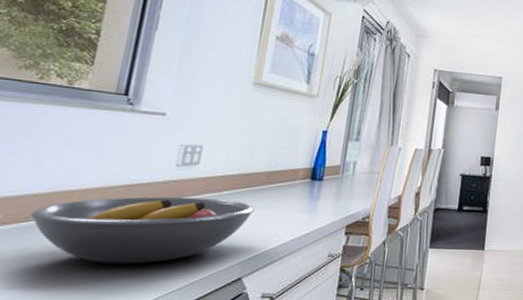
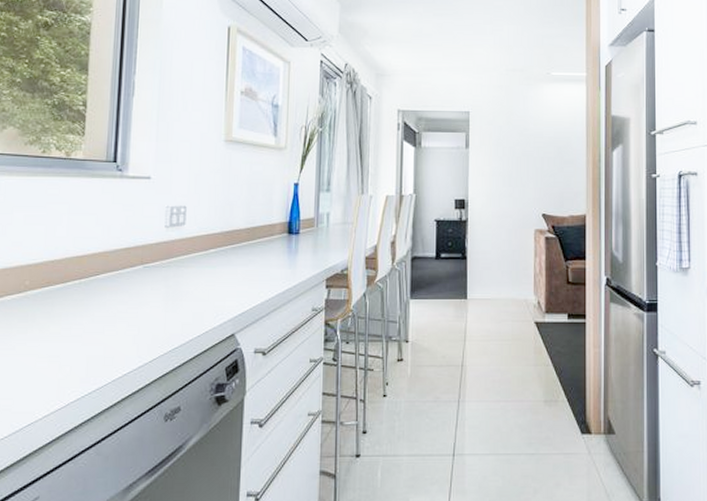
fruit bowl: present [30,196,255,264] -> none [50,257,239,323]

